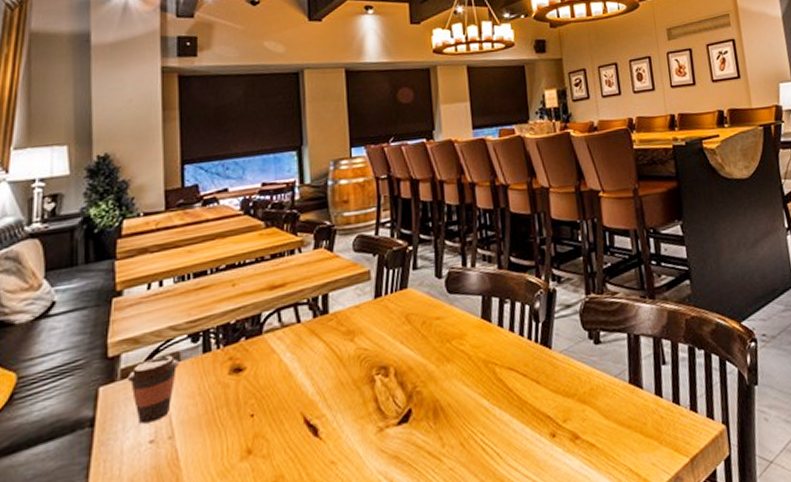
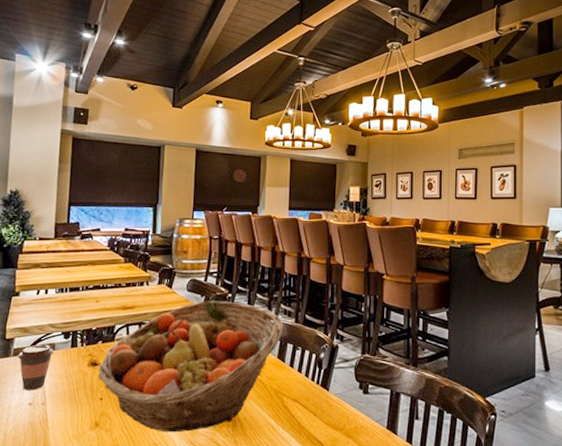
fruit basket: none [244,255,485,445] -> present [98,301,284,433]

